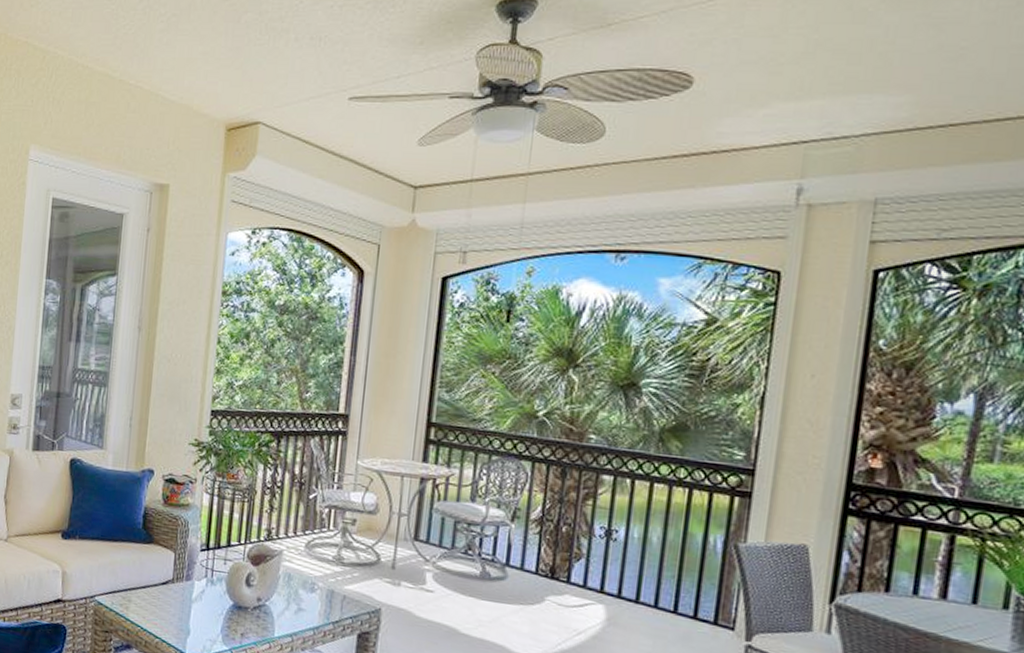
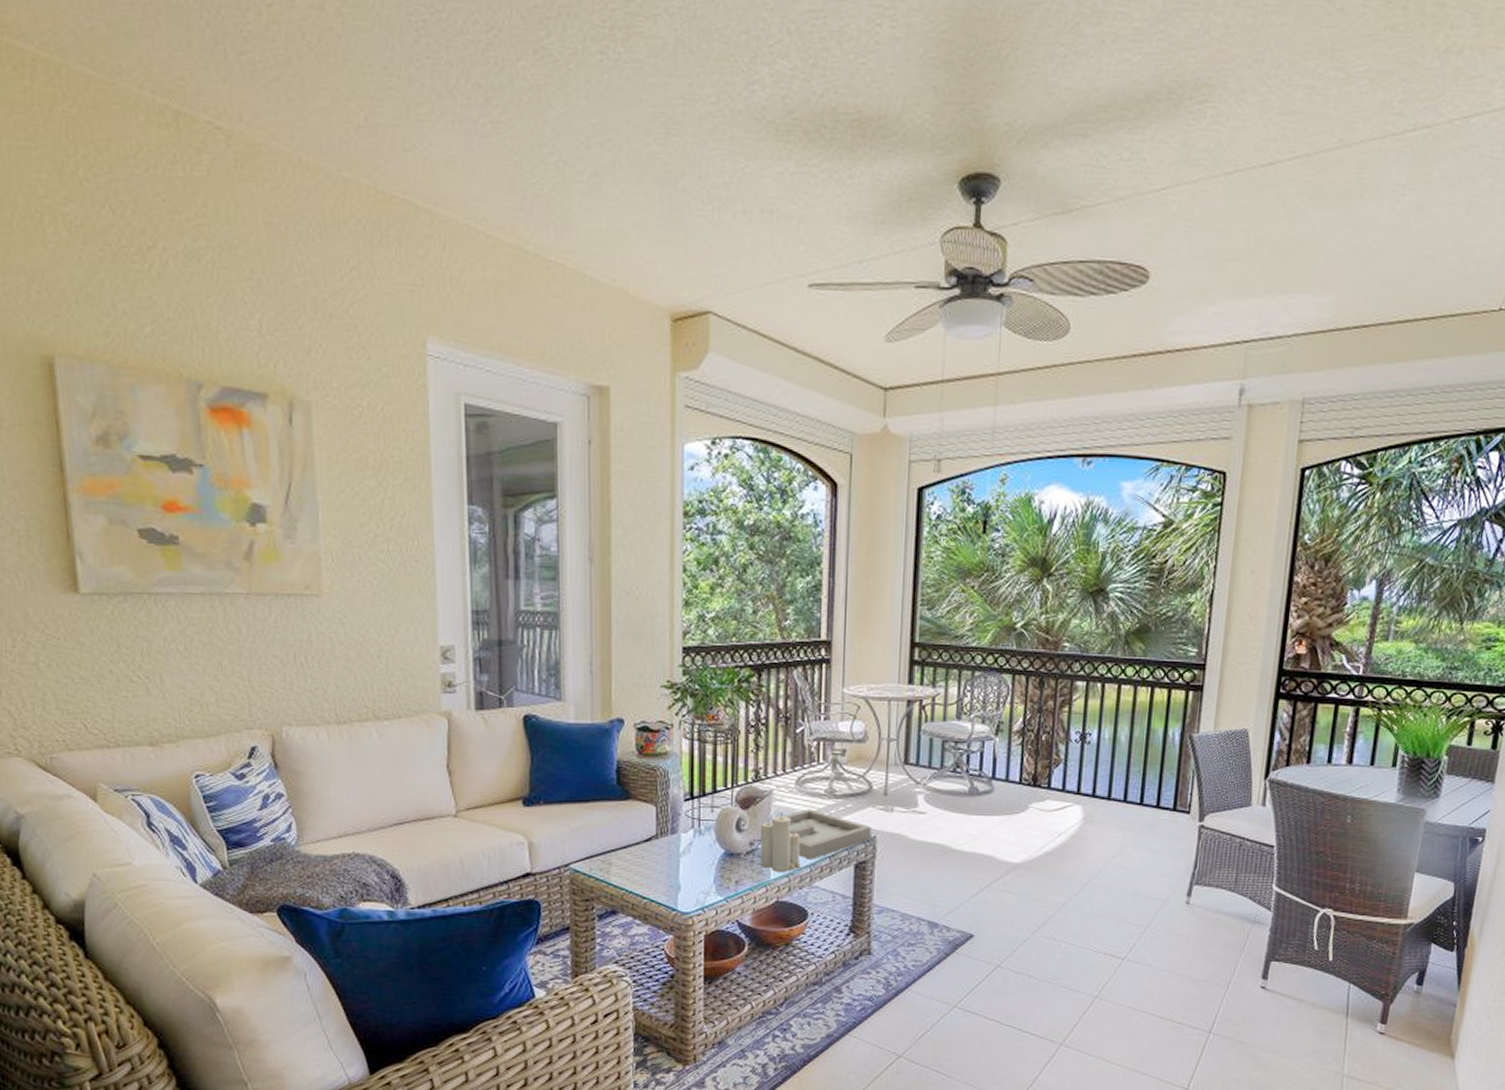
decorative tray: none [261,572,377,623] -> present [753,809,872,860]
candle: none [266,573,306,632] -> present [760,812,801,872]

